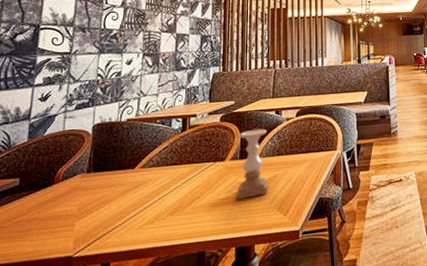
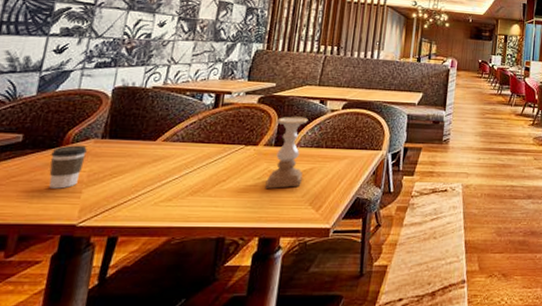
coffee cup: none [44,181,76,225] -> present [49,145,87,189]

